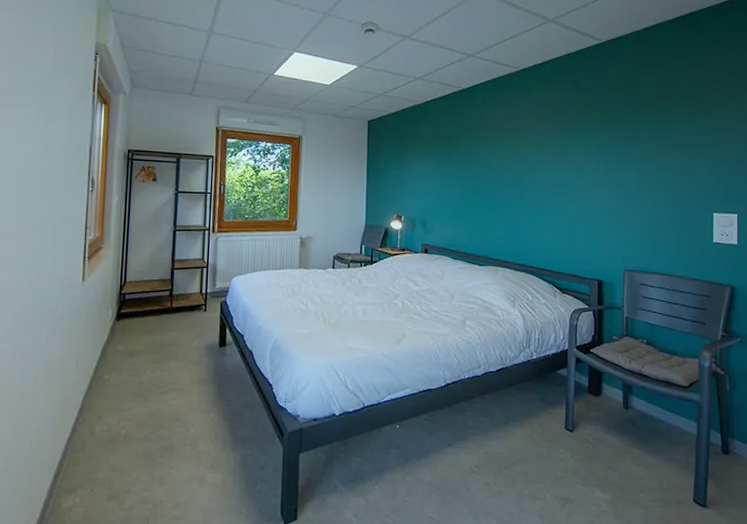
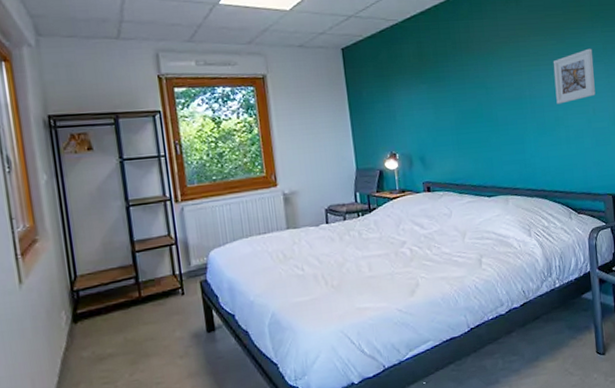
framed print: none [554,143,594,190] -> present [553,48,596,104]

